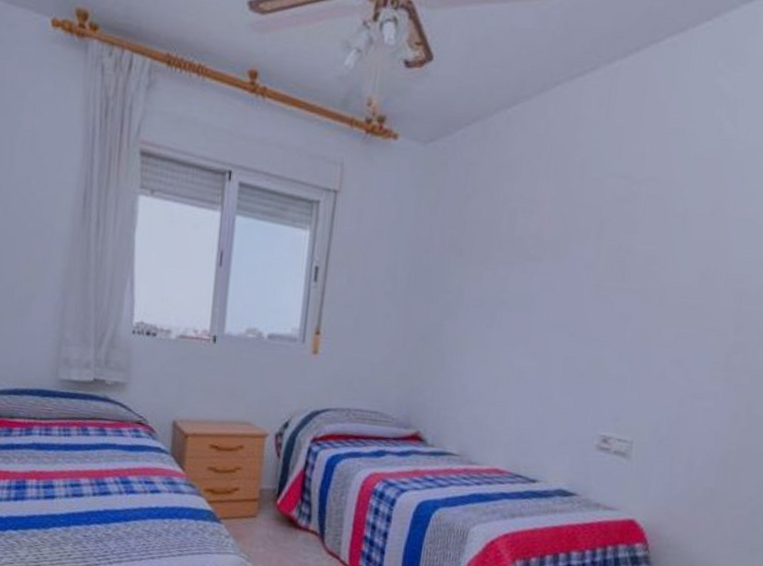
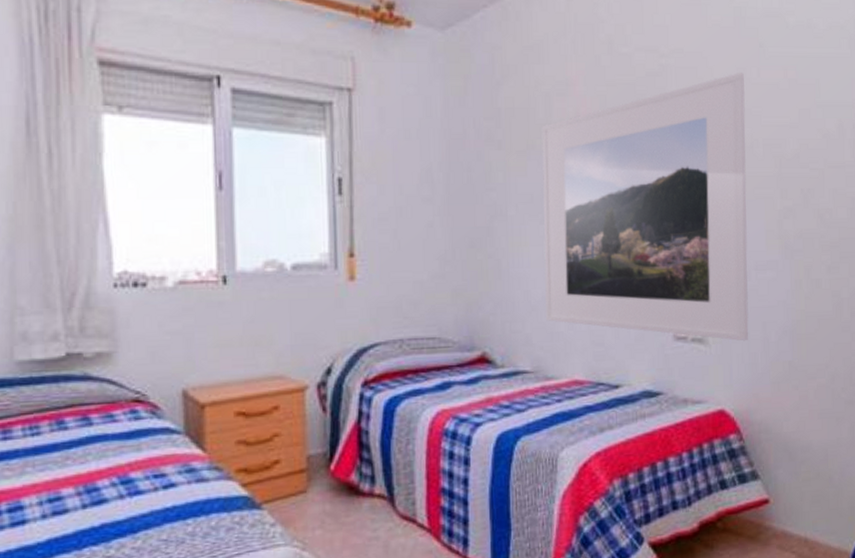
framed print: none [478,205,719,462] -> present [542,72,749,341]

